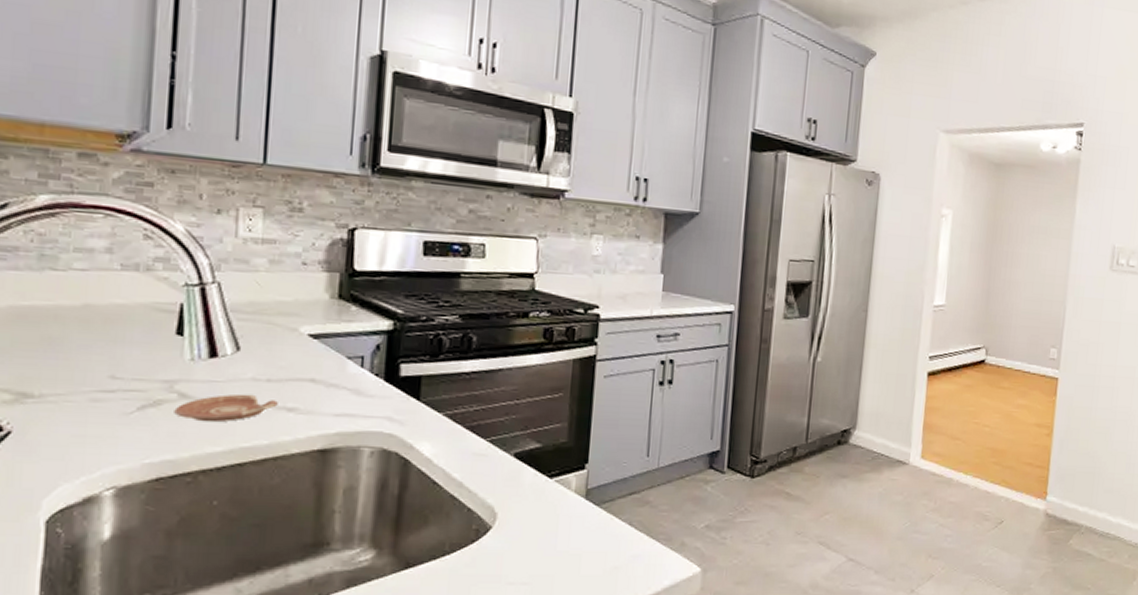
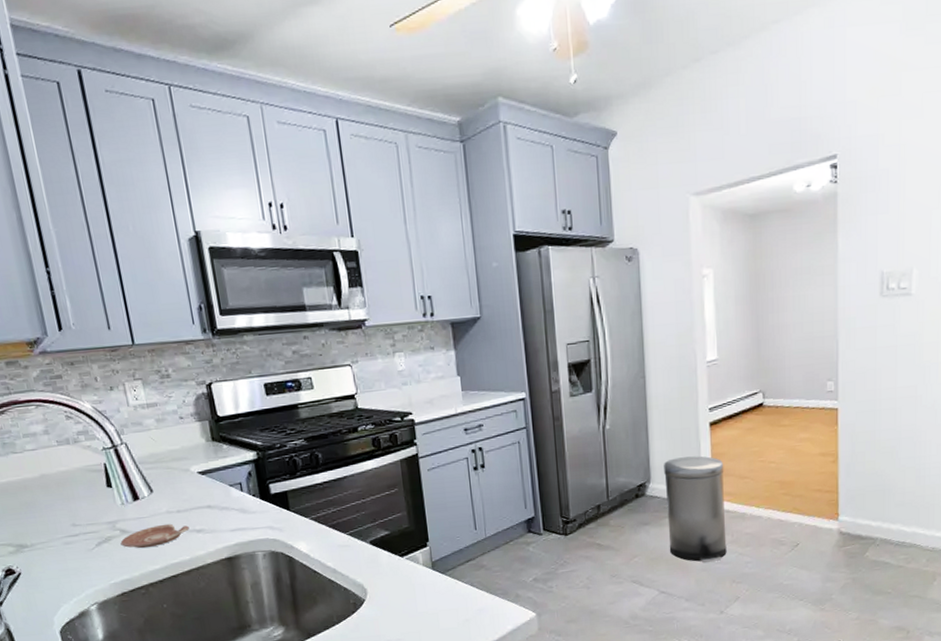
pedal bin: none [865,406,937,530] -> present [664,456,727,562]

